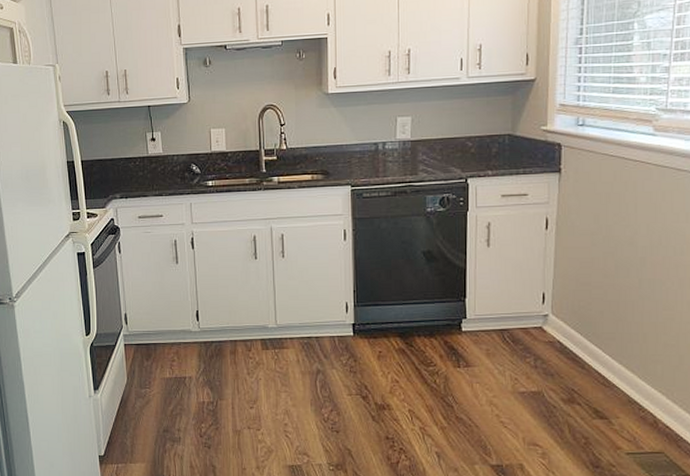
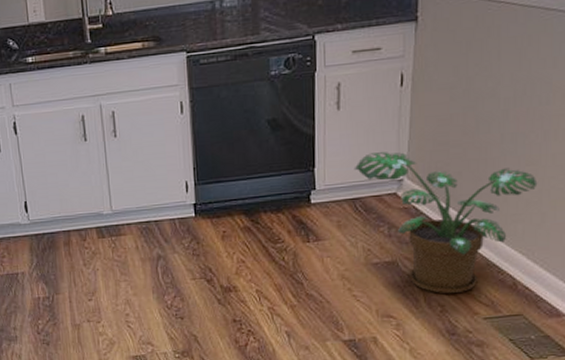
potted plant: none [502,287,675,427] -> present [354,151,538,294]

